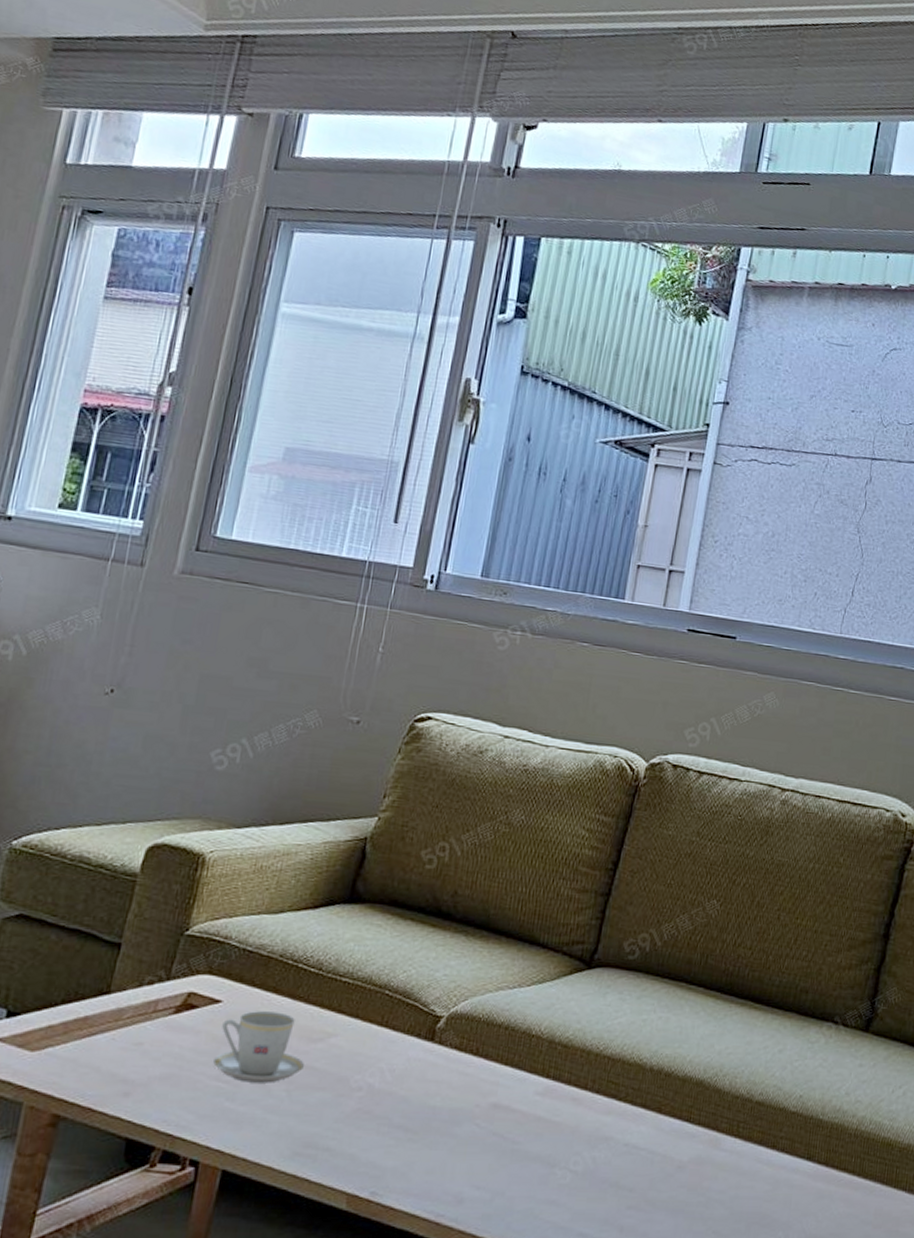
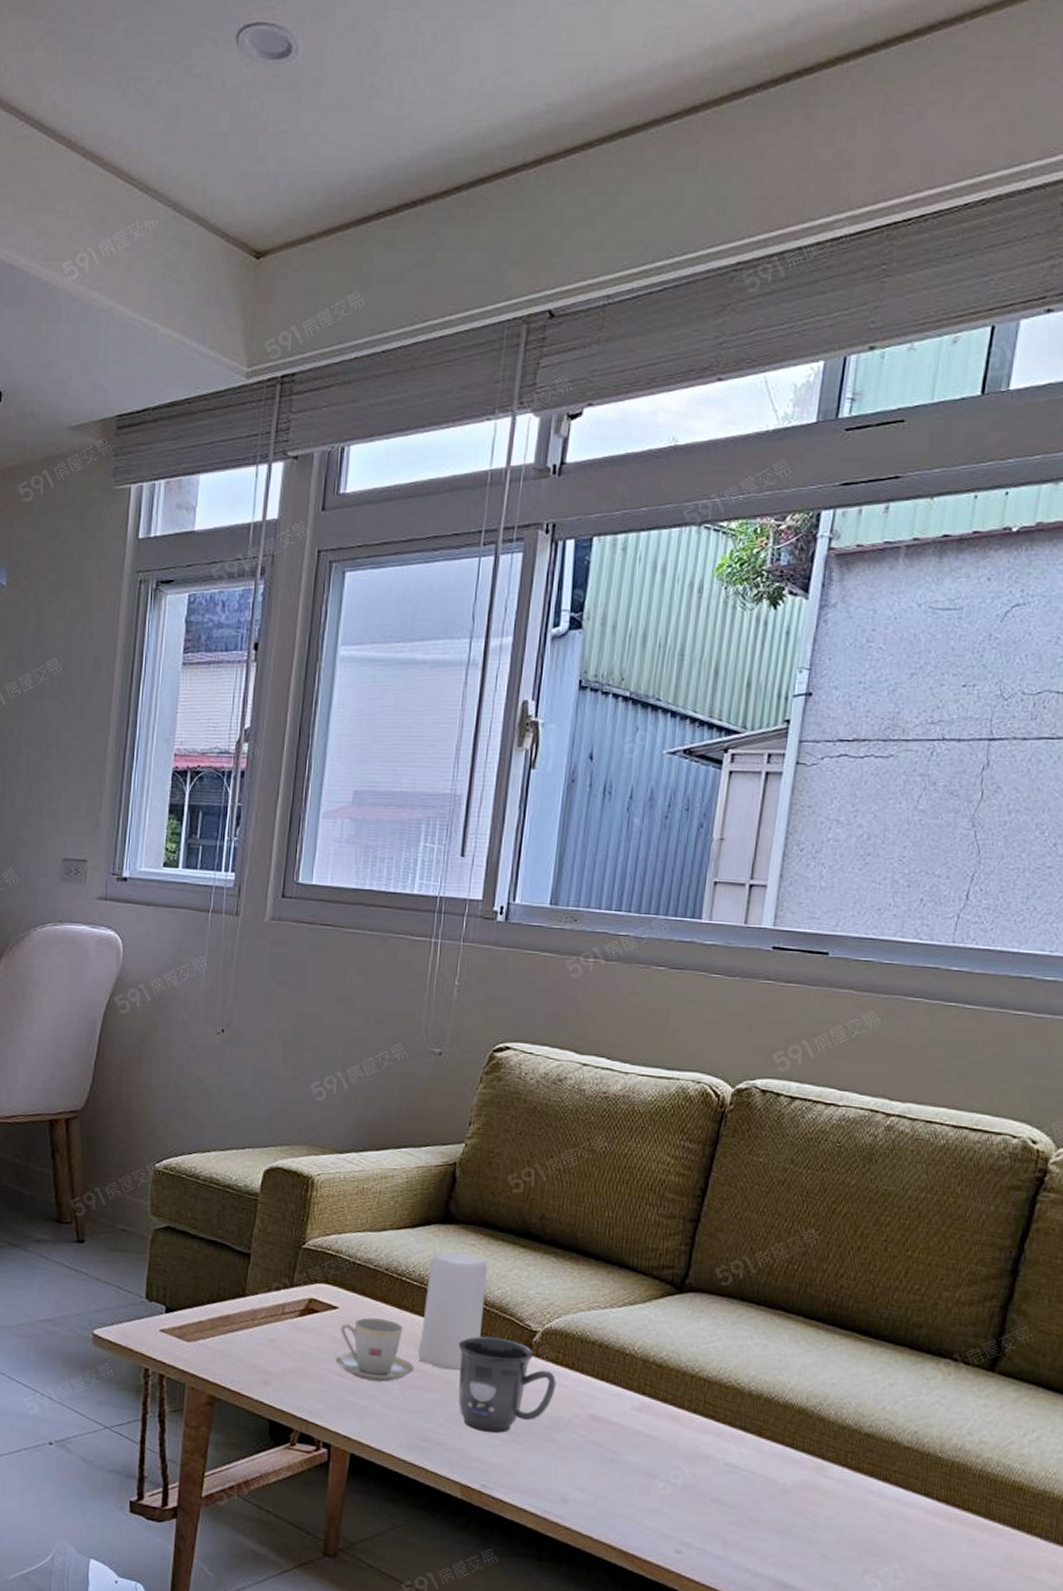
candle: none [309,934,394,1065] -> present [417,1252,488,1370]
mug: none [351,1024,459,1133] -> present [458,1336,556,1434]

